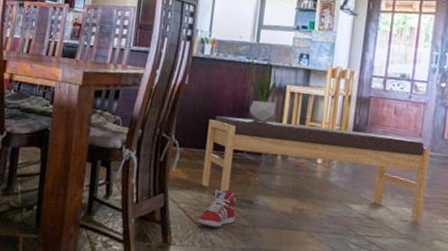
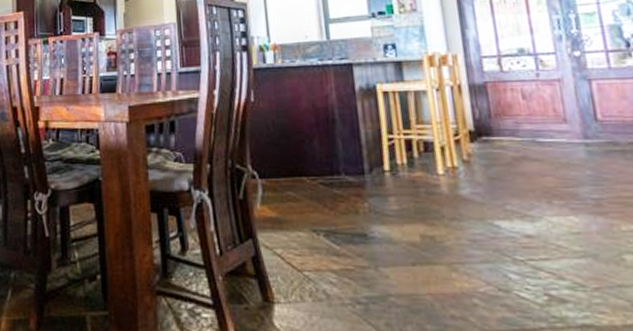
sneaker: present [198,188,237,228] -> none [302,224,349,274]
bench: present [201,116,431,223] -> none [289,126,600,234]
potted plant: present [249,58,279,123] -> none [325,58,370,135]

